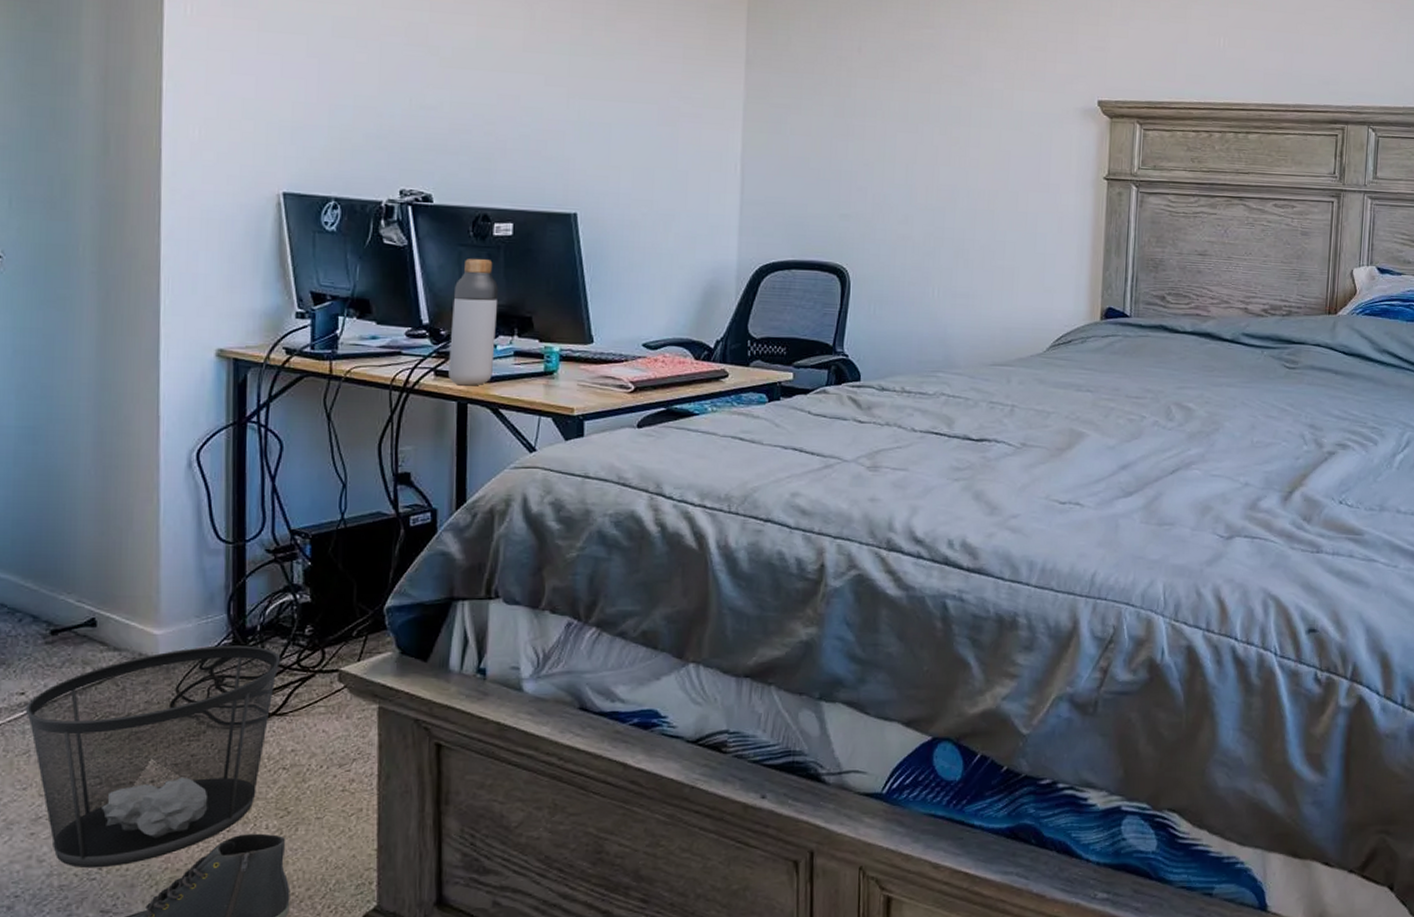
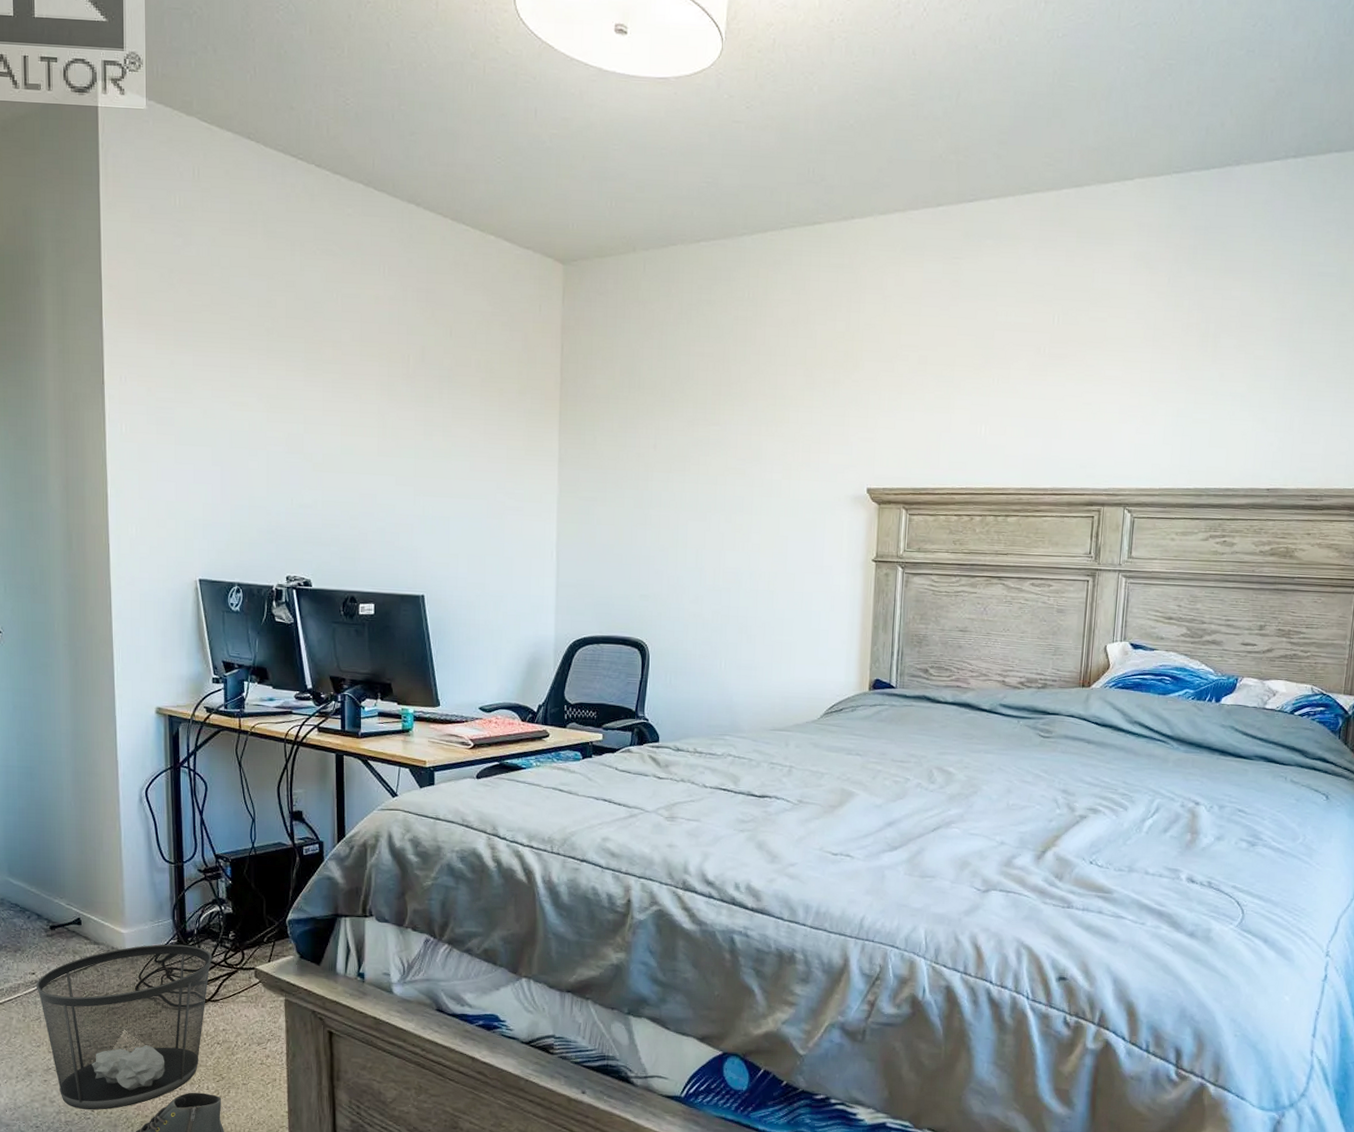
bottle: present [448,258,499,386] -> none [328,633,365,741]

